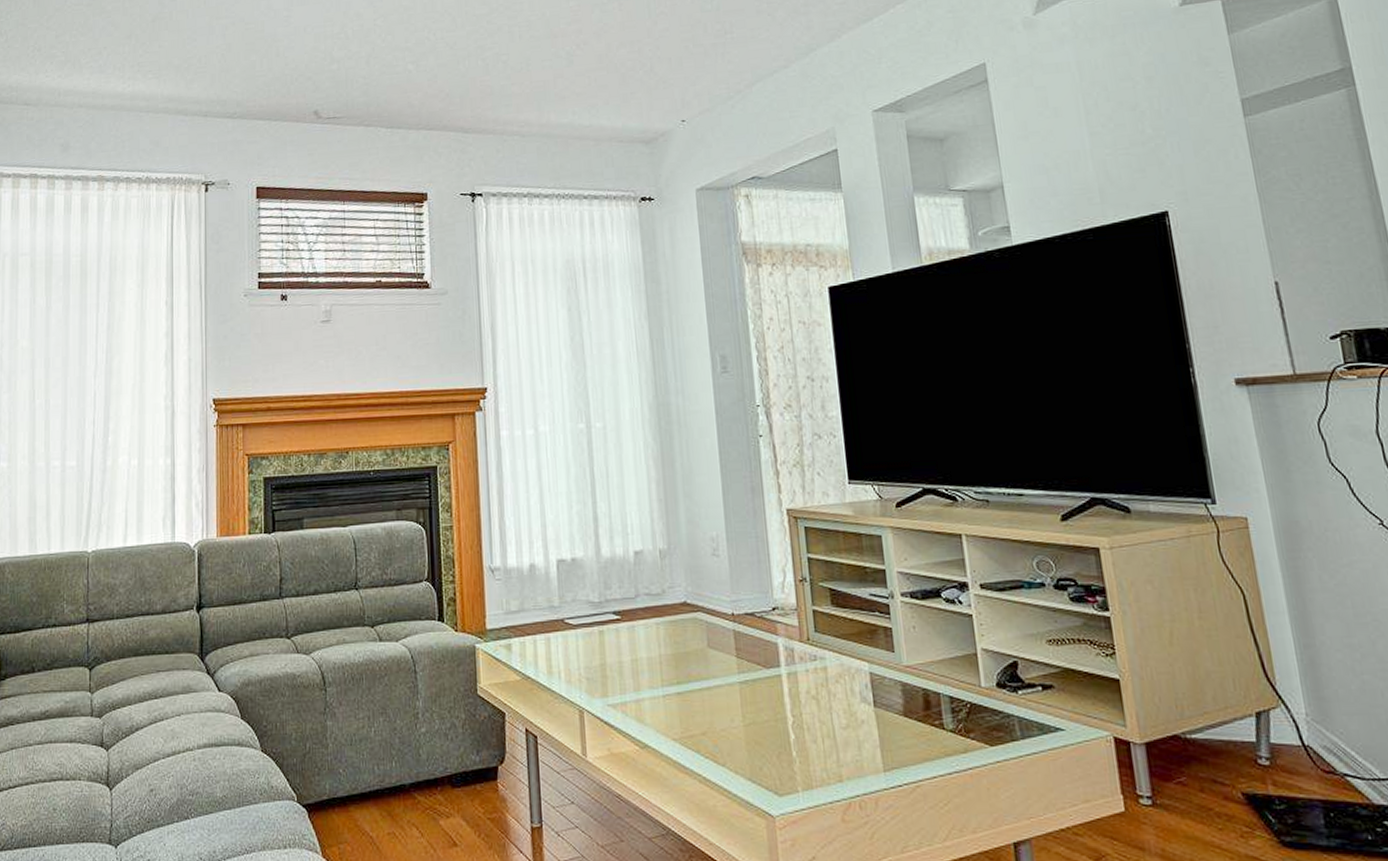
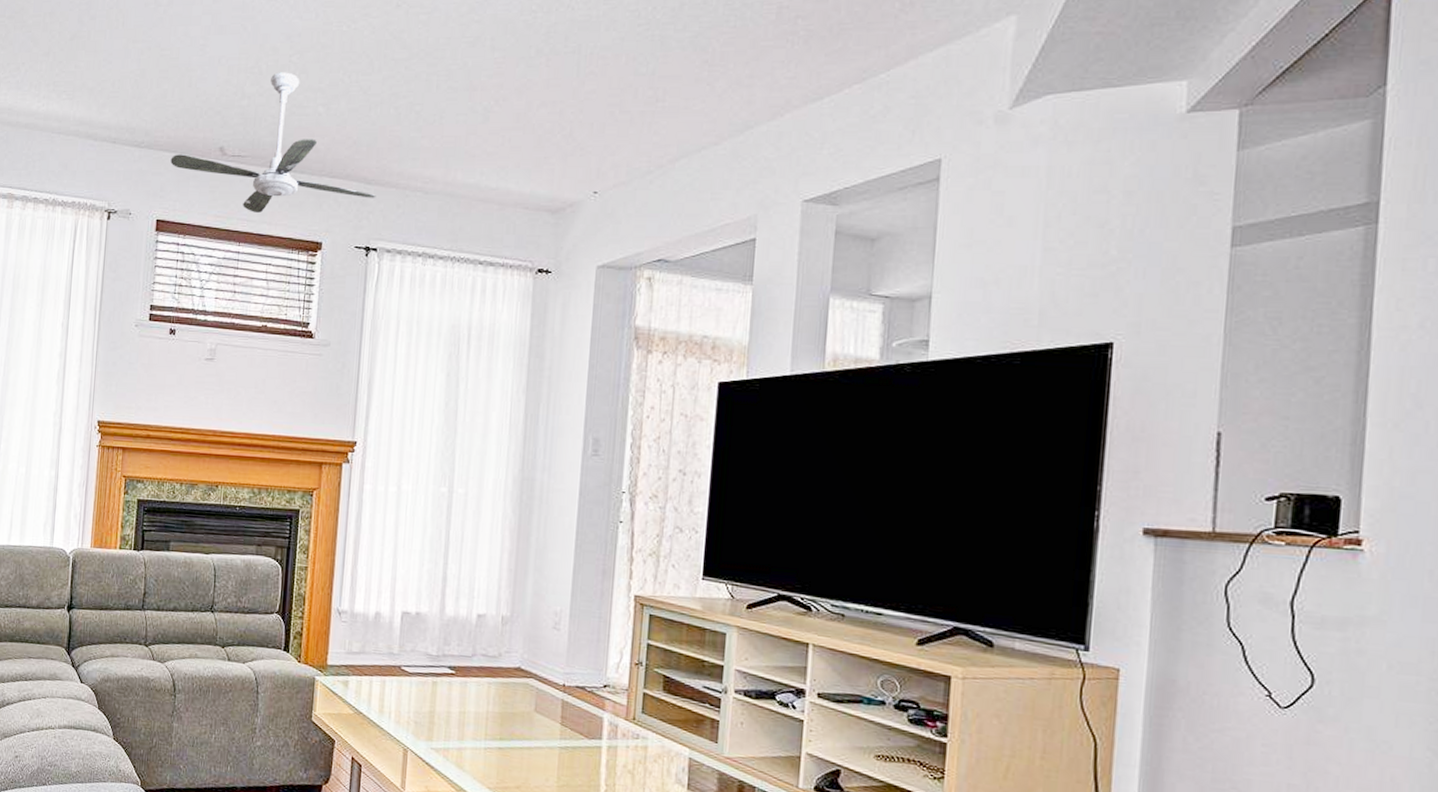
ceiling fan: none [265,35,475,171] -> present [170,72,376,213]

